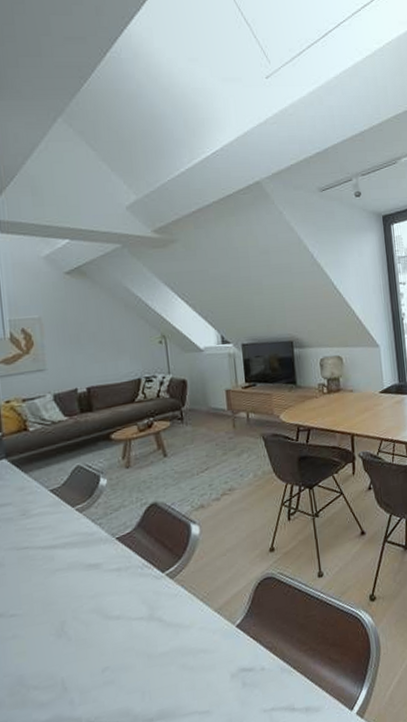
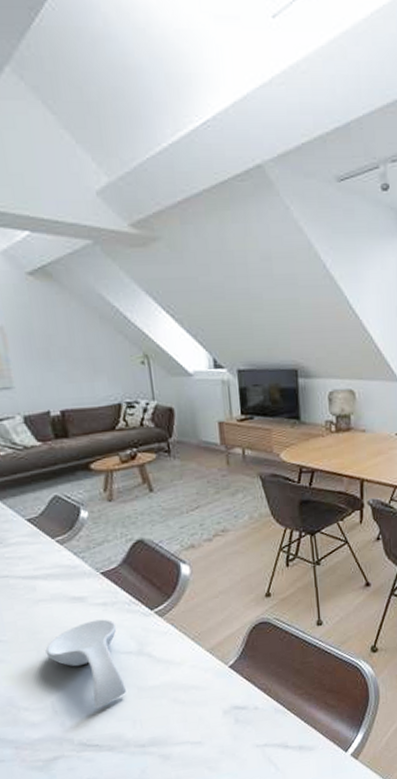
spoon rest: none [59,584,136,682] -> present [45,619,126,709]

